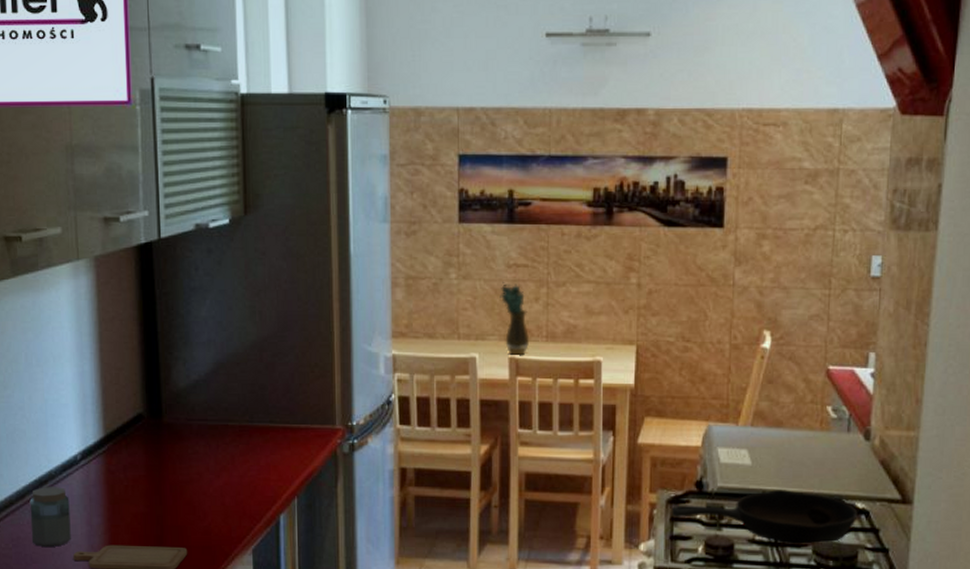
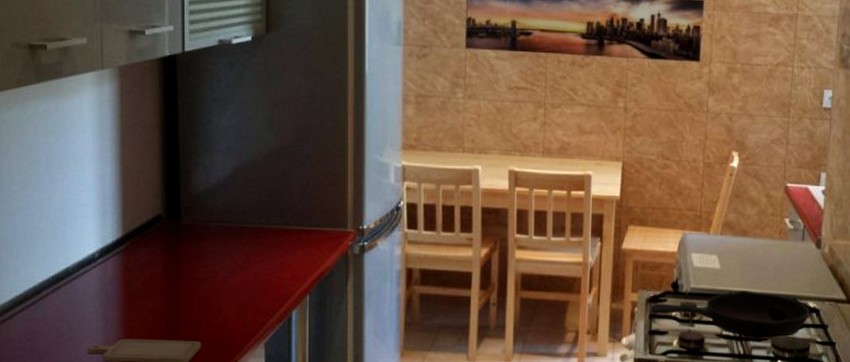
peanut butter: present [29,487,71,548] -> none [45,283,86,341]
vase: present [500,281,530,356] -> none [502,101,528,169]

